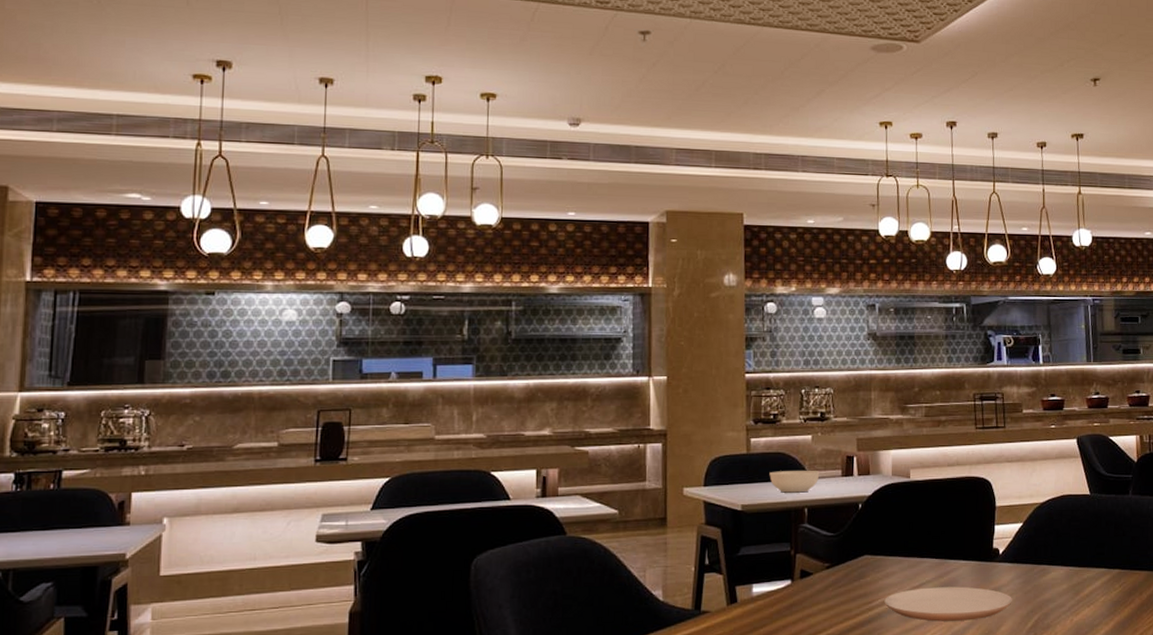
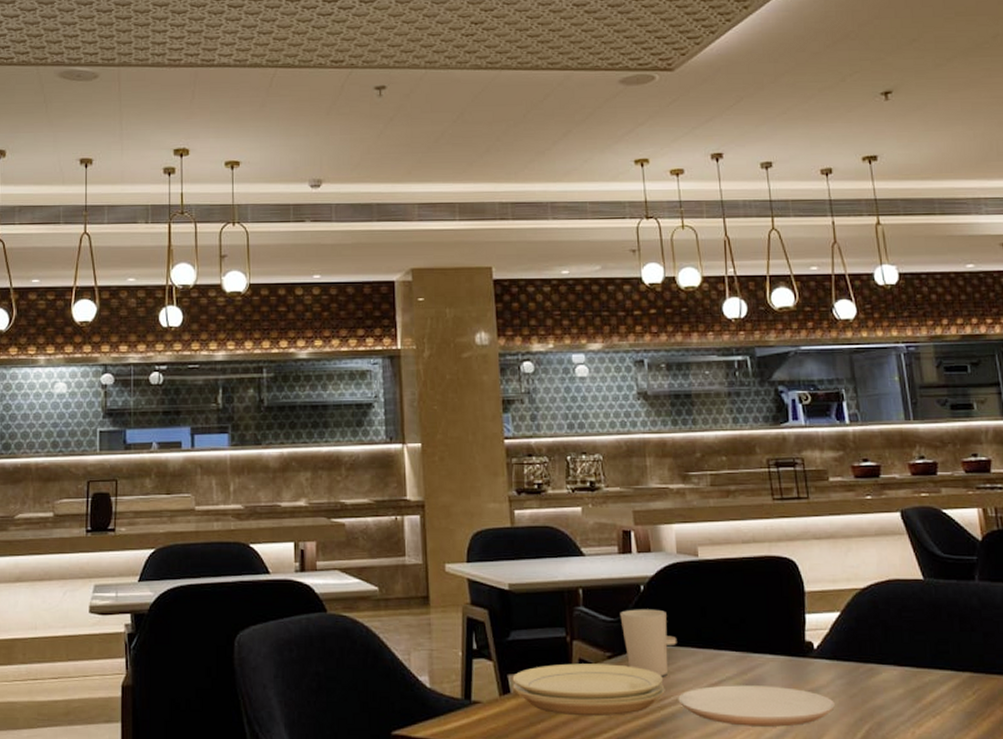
plate: none [739,573,874,620] -> present [512,663,665,717]
bowl: present [769,471,820,493] -> none [537,547,594,571]
cup: none [839,524,887,582] -> present [620,609,677,676]

